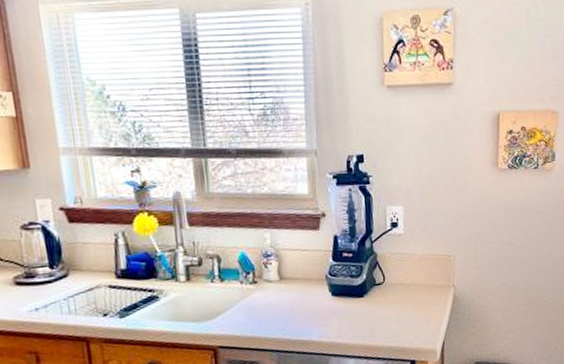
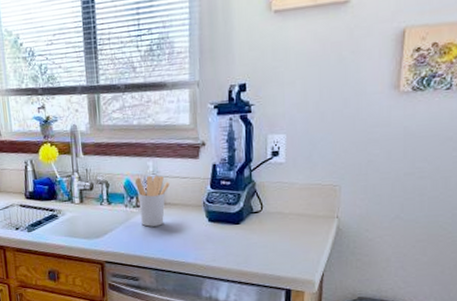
utensil holder: none [252,248,289,305] -> present [136,175,169,227]

